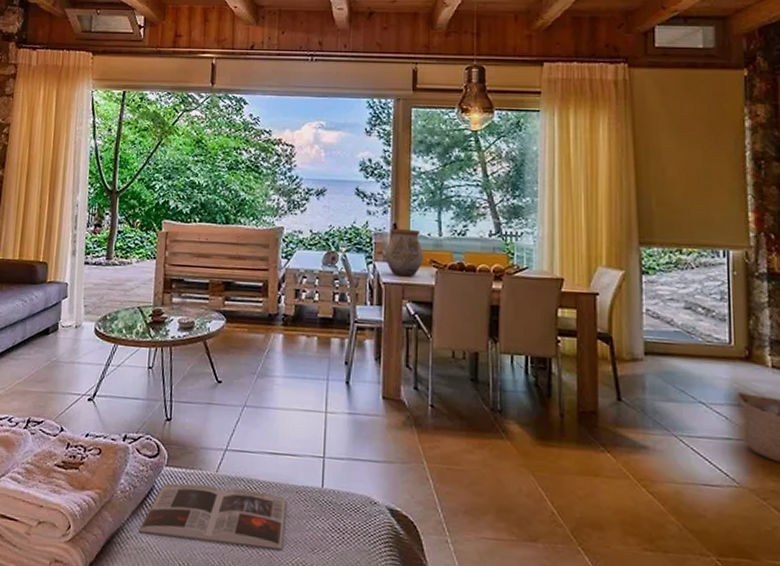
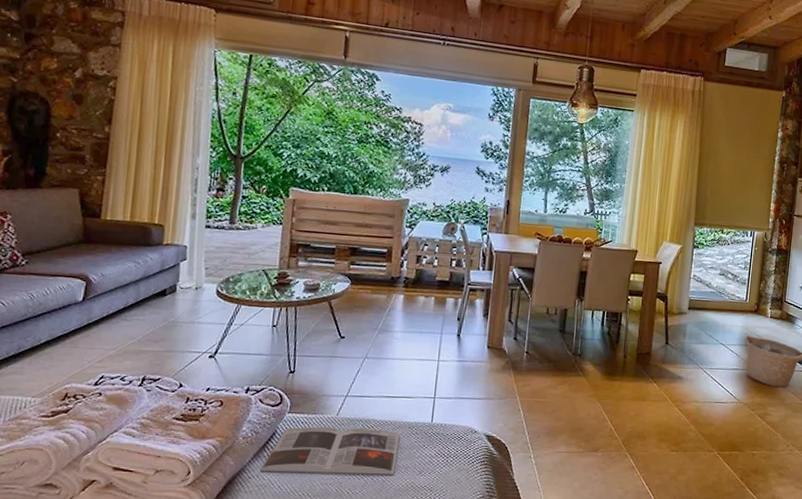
vase: present [384,229,424,277] -> none [497,205,531,247]

